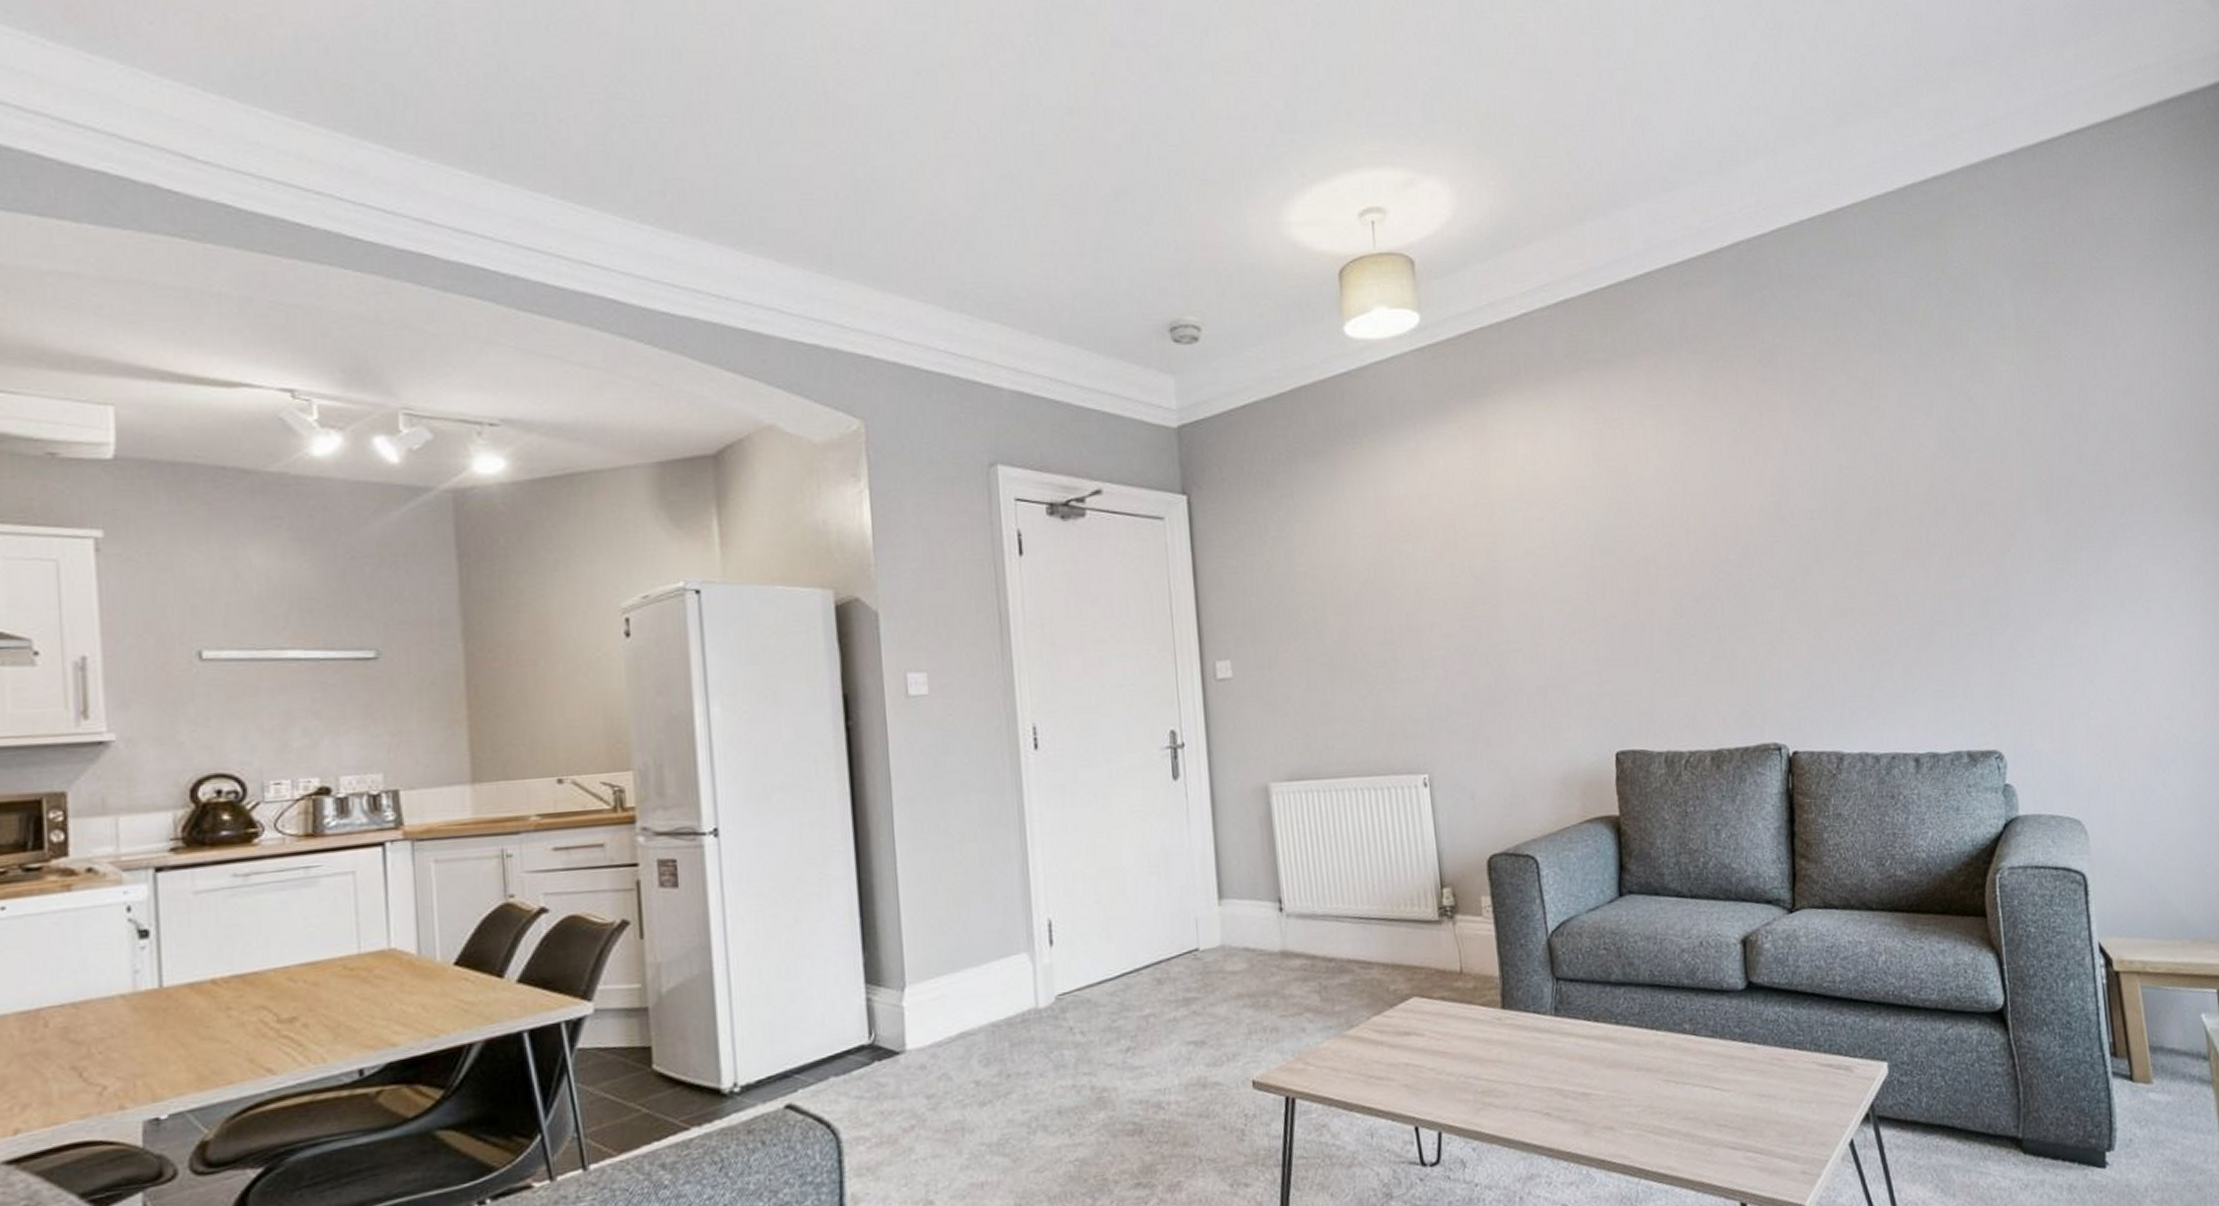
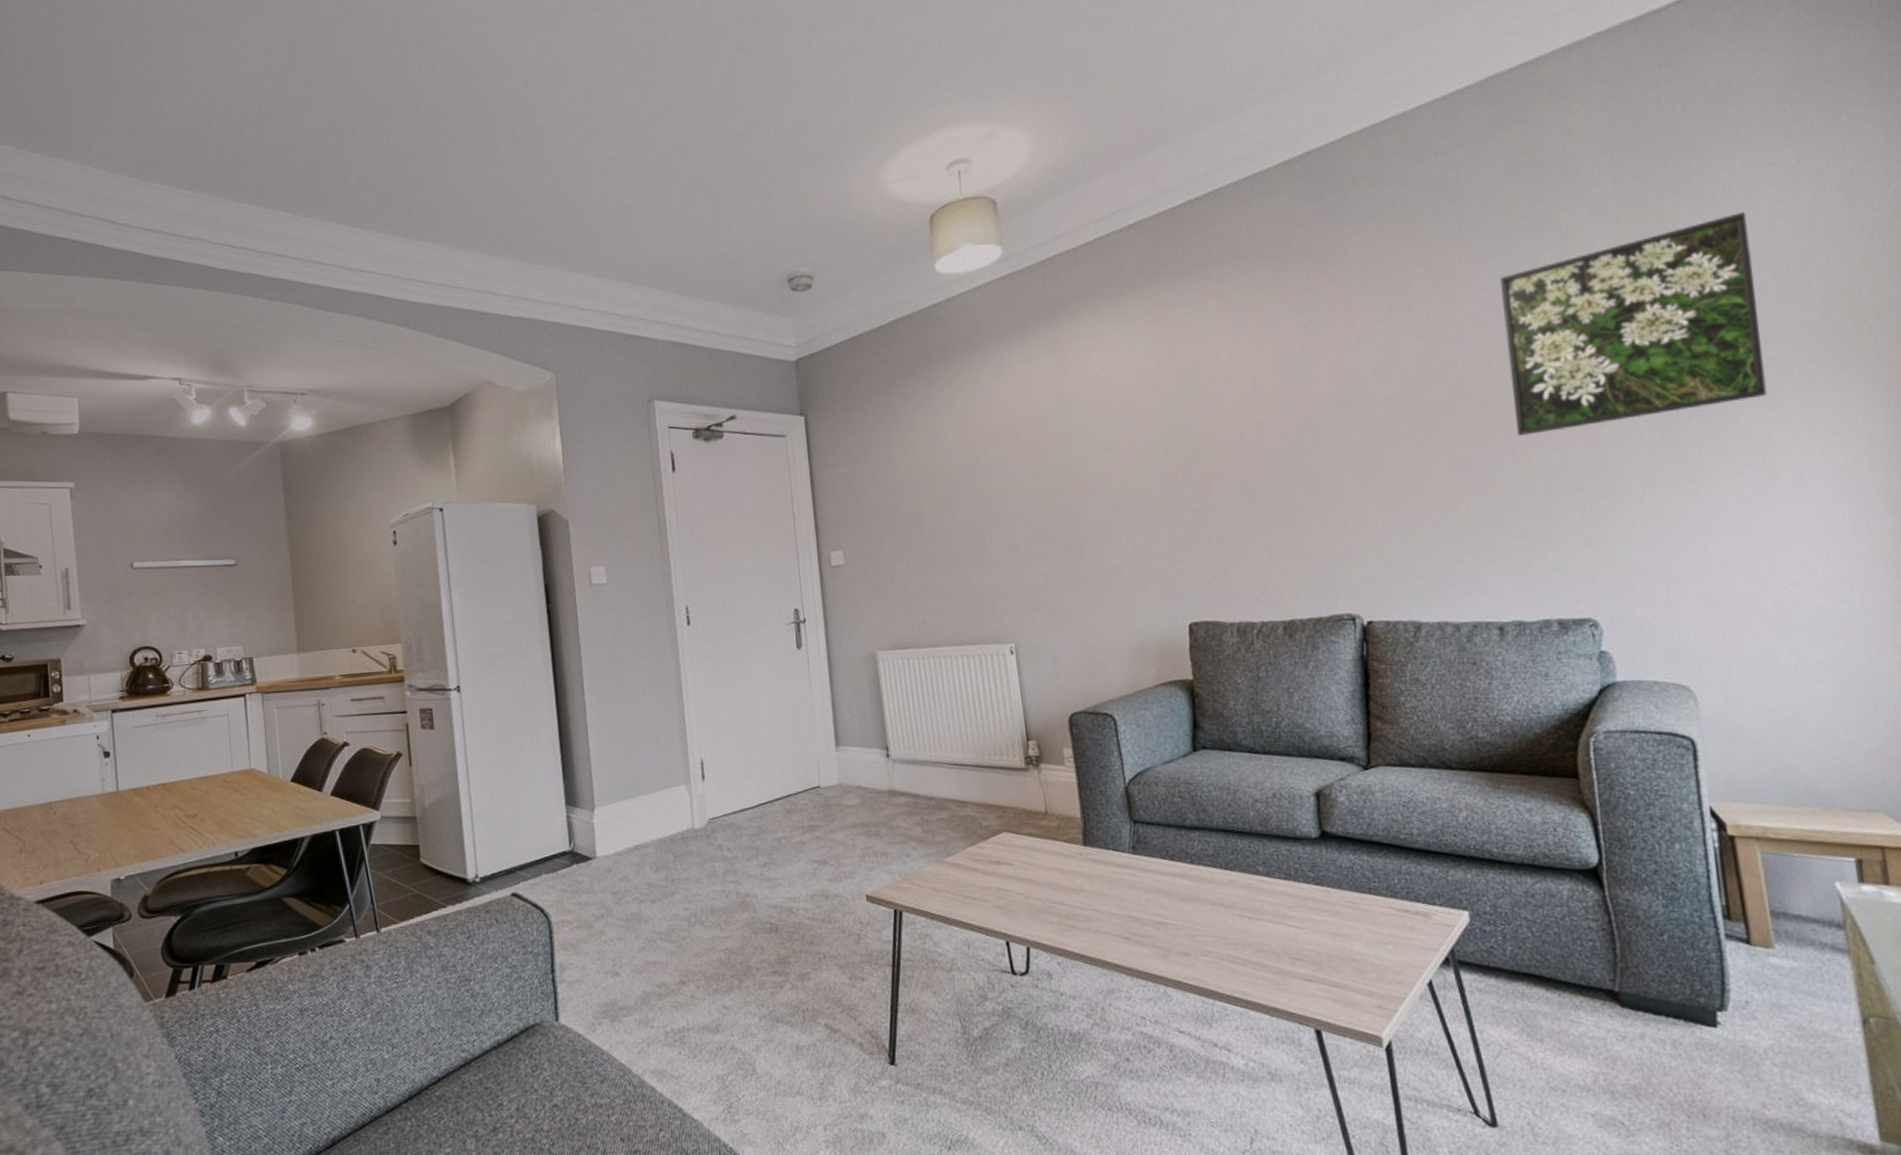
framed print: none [1916,348,2143,561] -> present [1500,212,1767,437]

